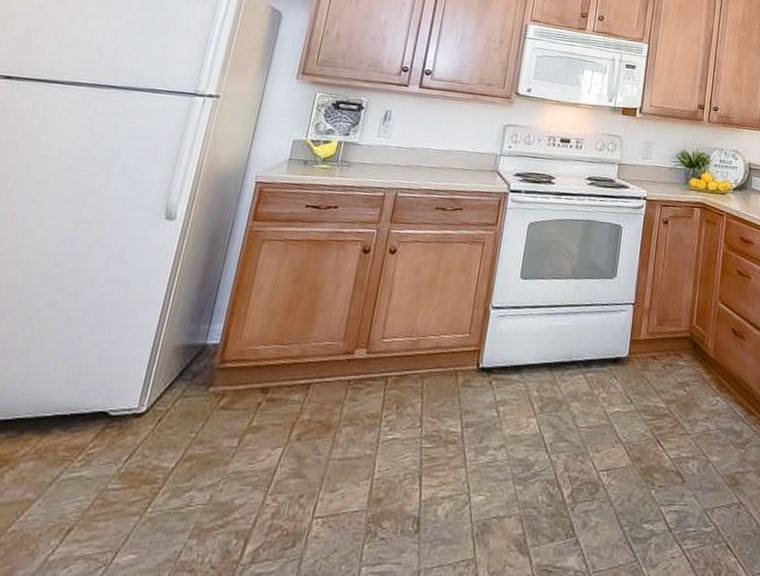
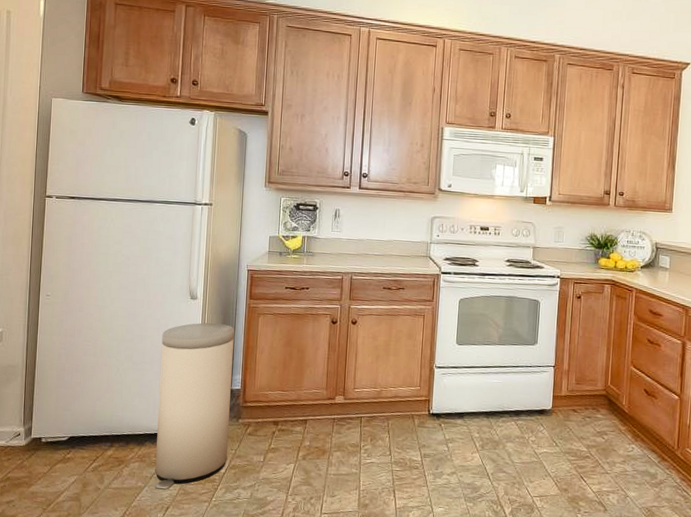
pedal bin: none [53,251,224,502] -> present [154,322,234,491]

